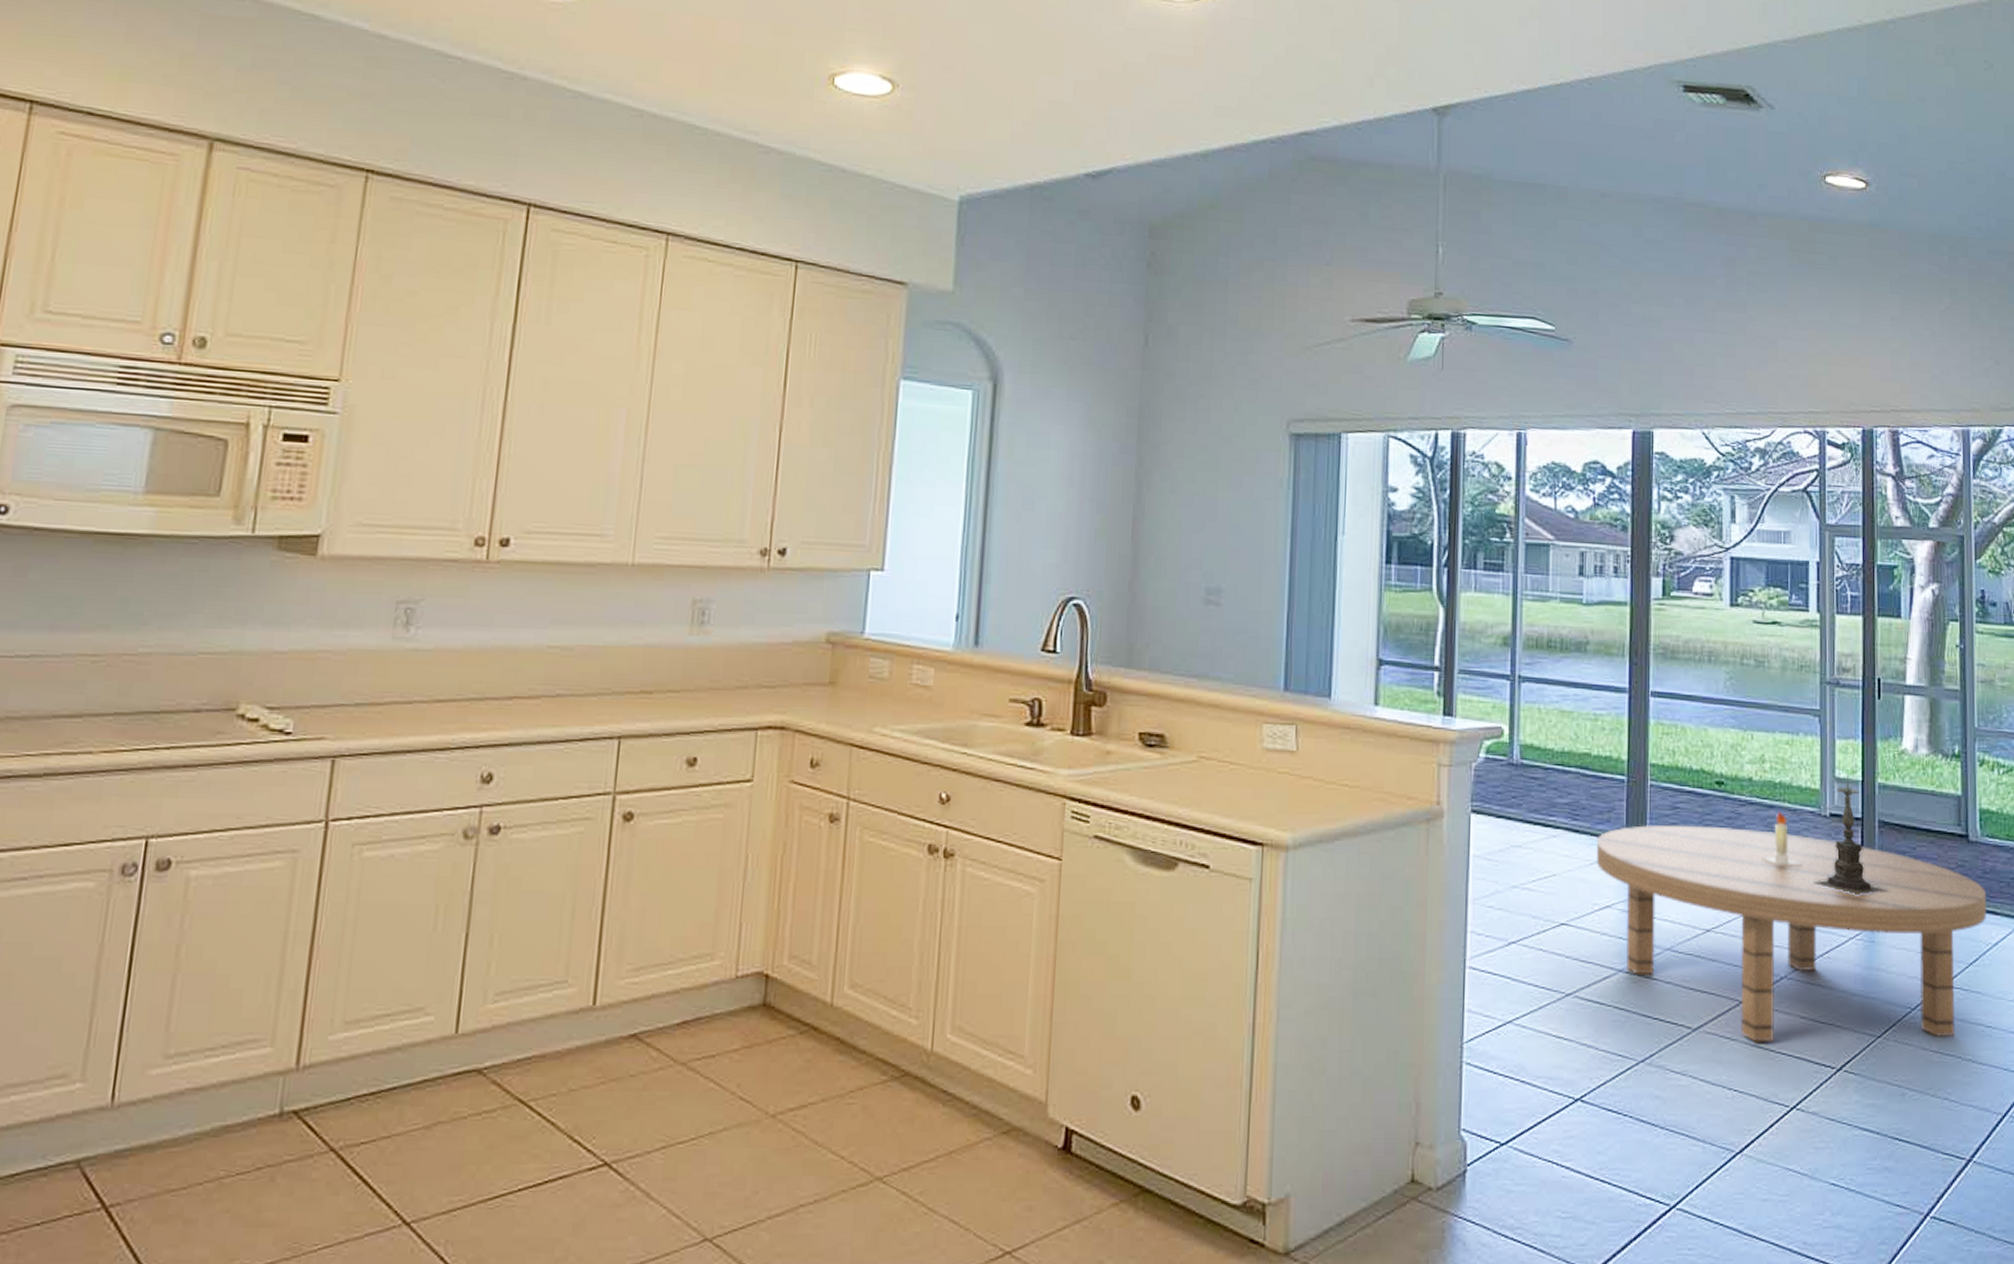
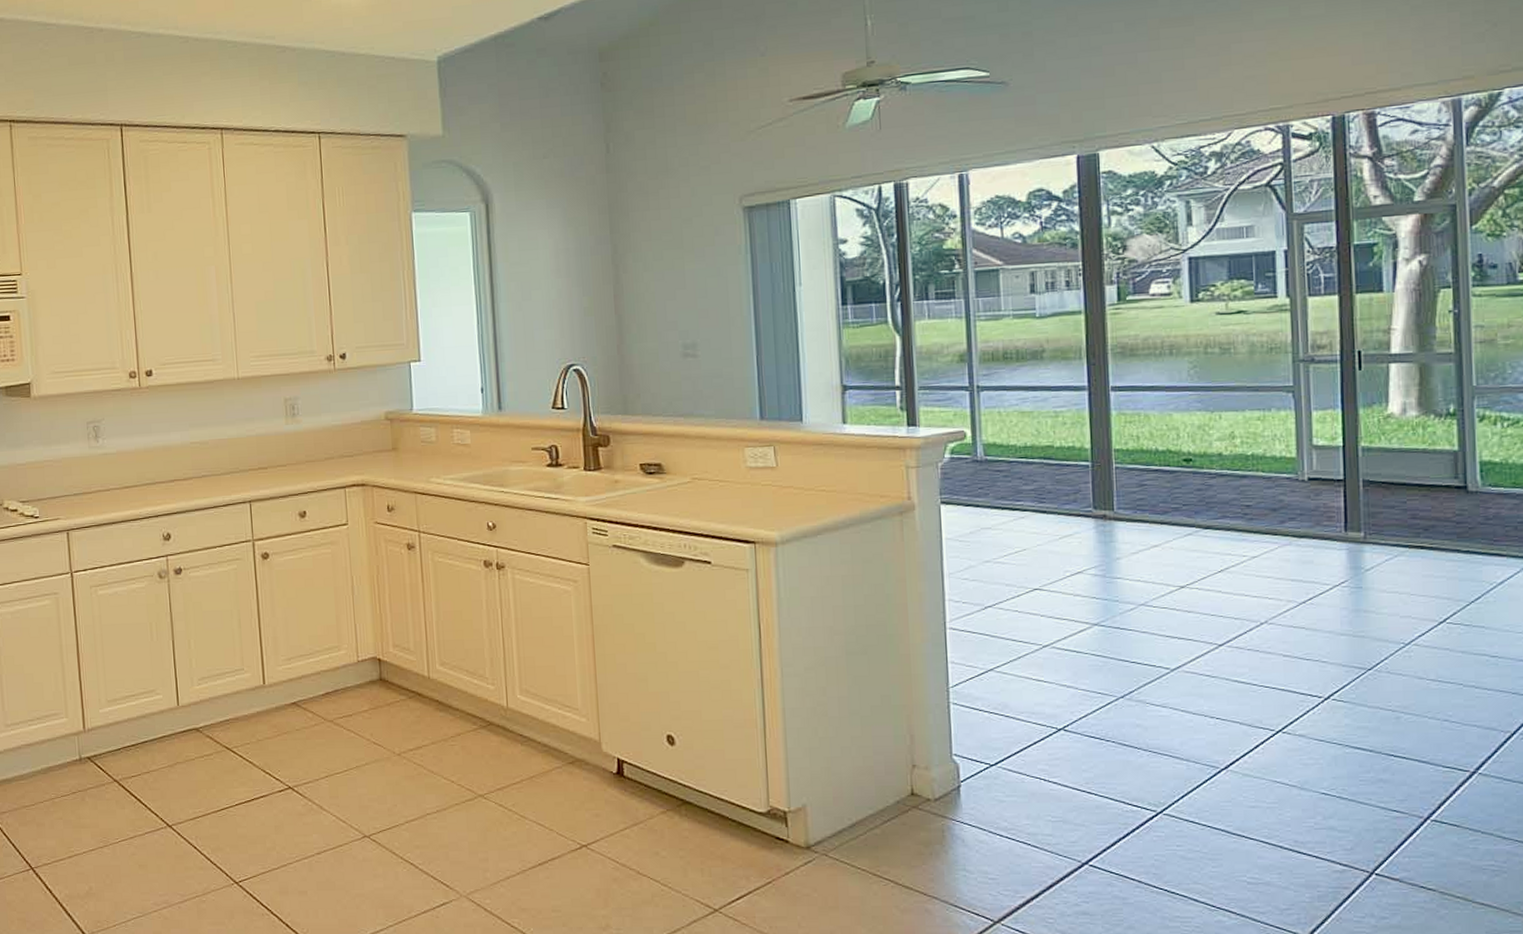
dining table: present [1597,811,1986,1042] -> none [1065,480,1490,678]
candle holder: present [1810,772,1890,895] -> none [1289,440,1378,548]

